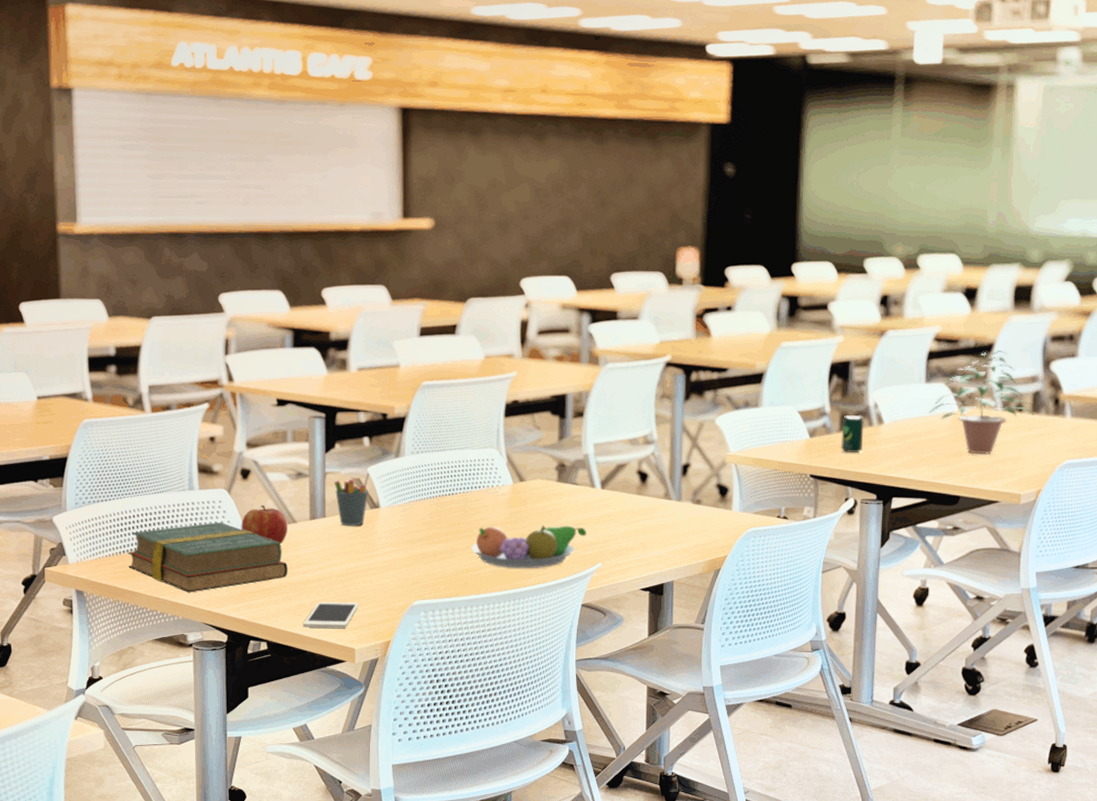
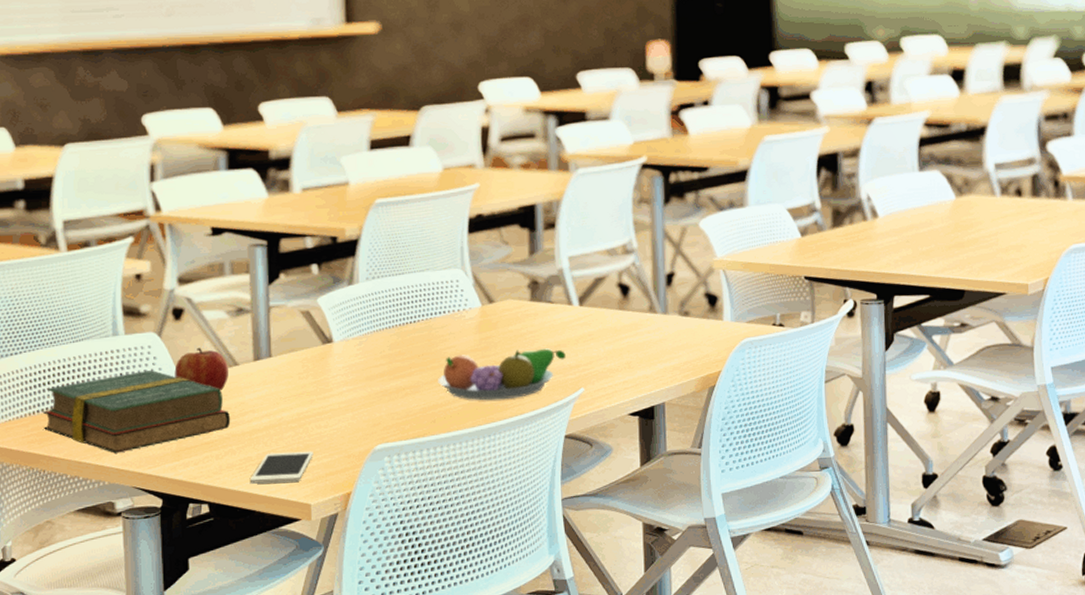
pen holder: present [334,472,370,526] -> none [280,303,320,365]
beverage can: present [840,414,864,453] -> none [834,209,858,251]
potted plant: present [928,350,1034,455] -> none [924,133,1035,244]

